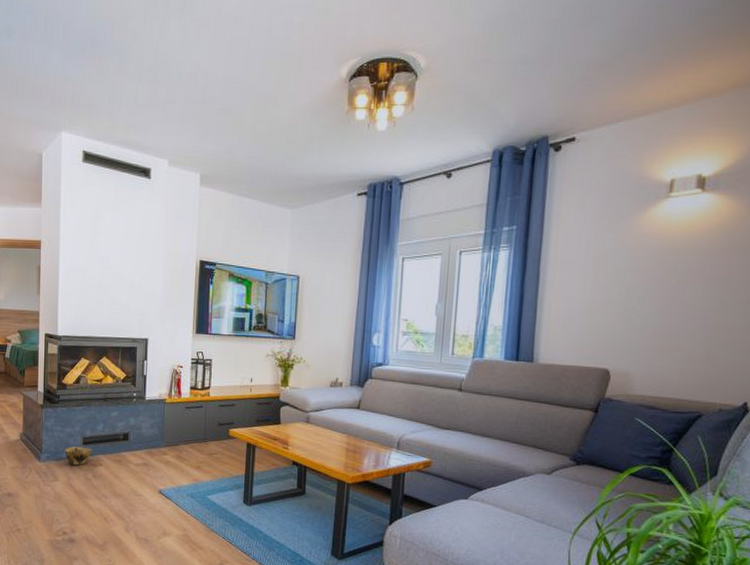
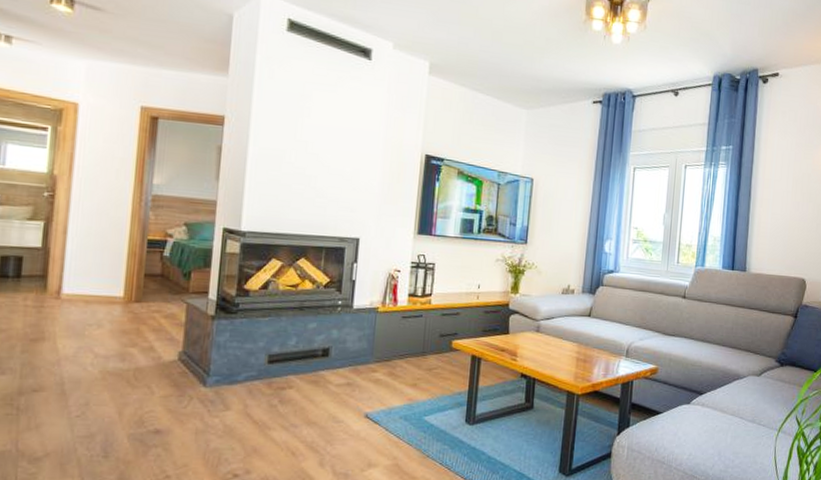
woven basket: present [64,446,93,466] -> none [241,365,281,390]

